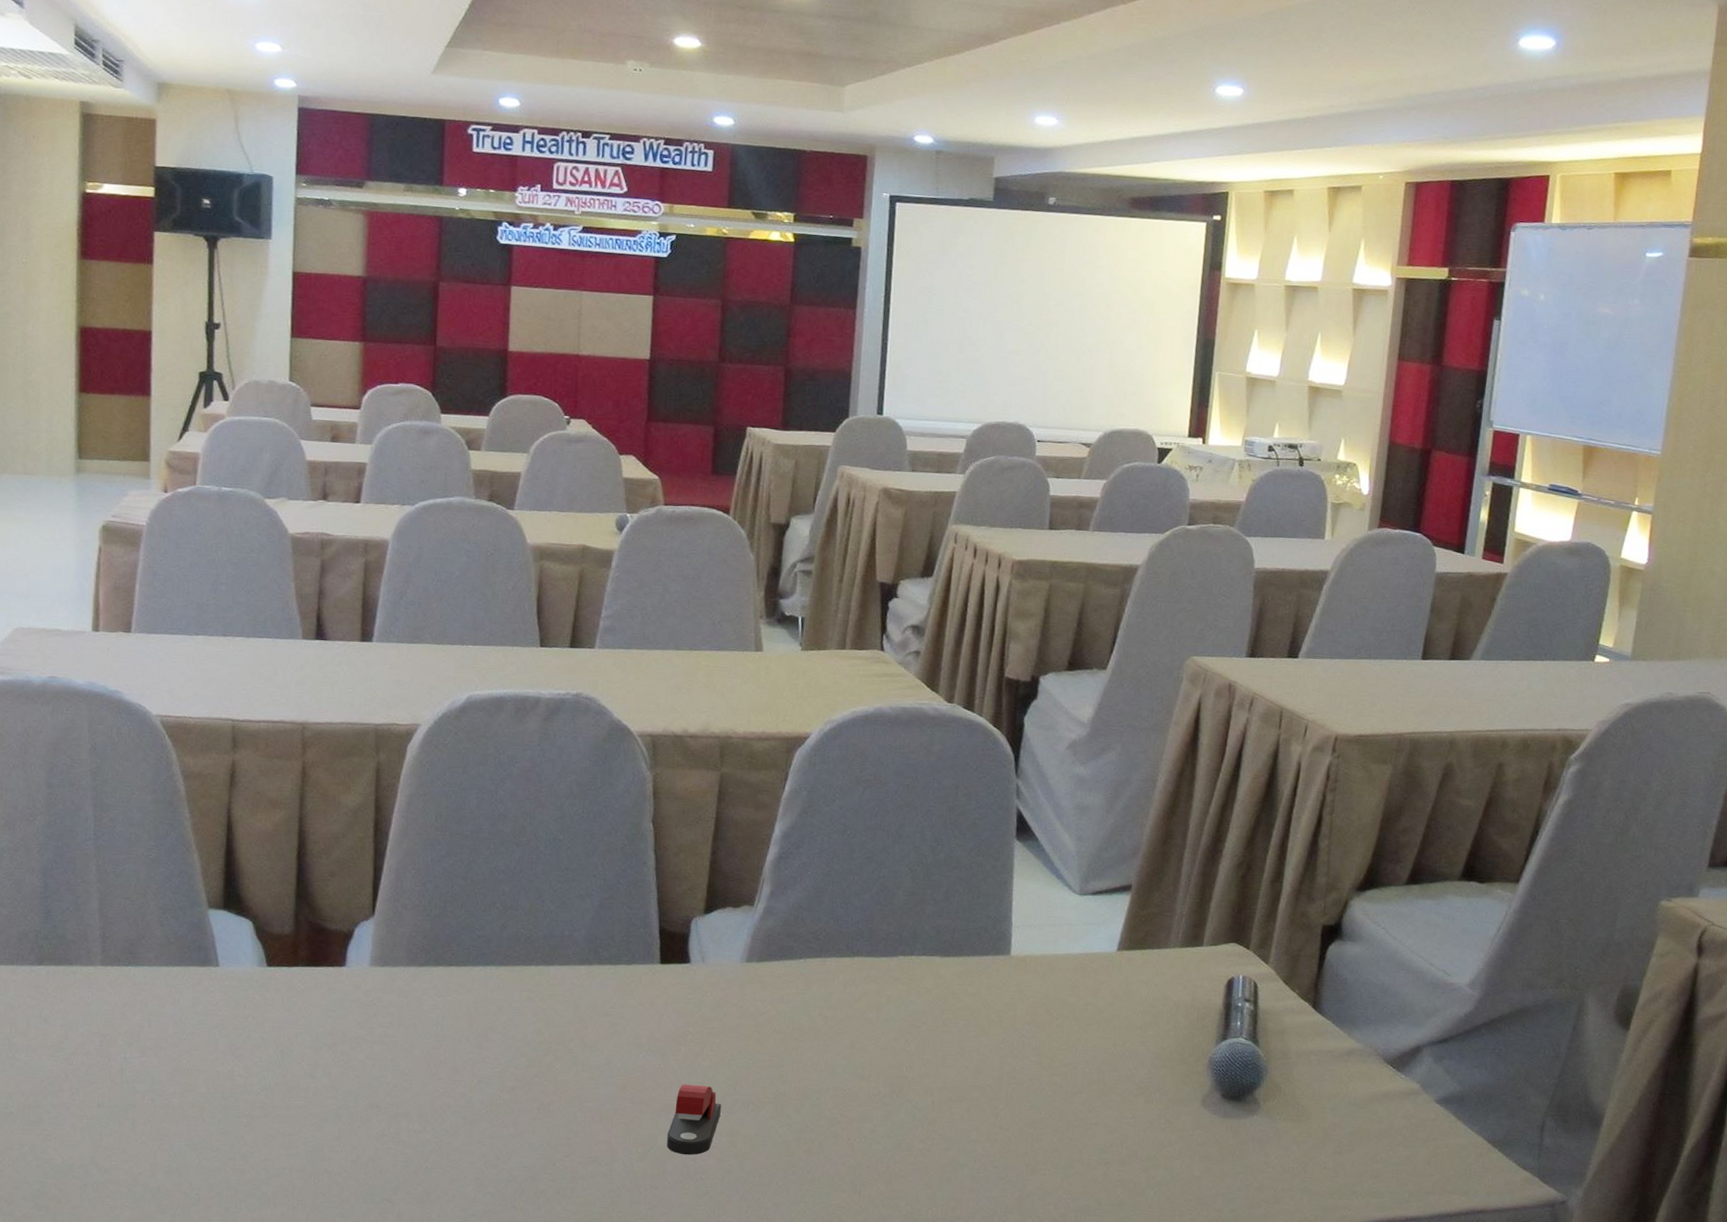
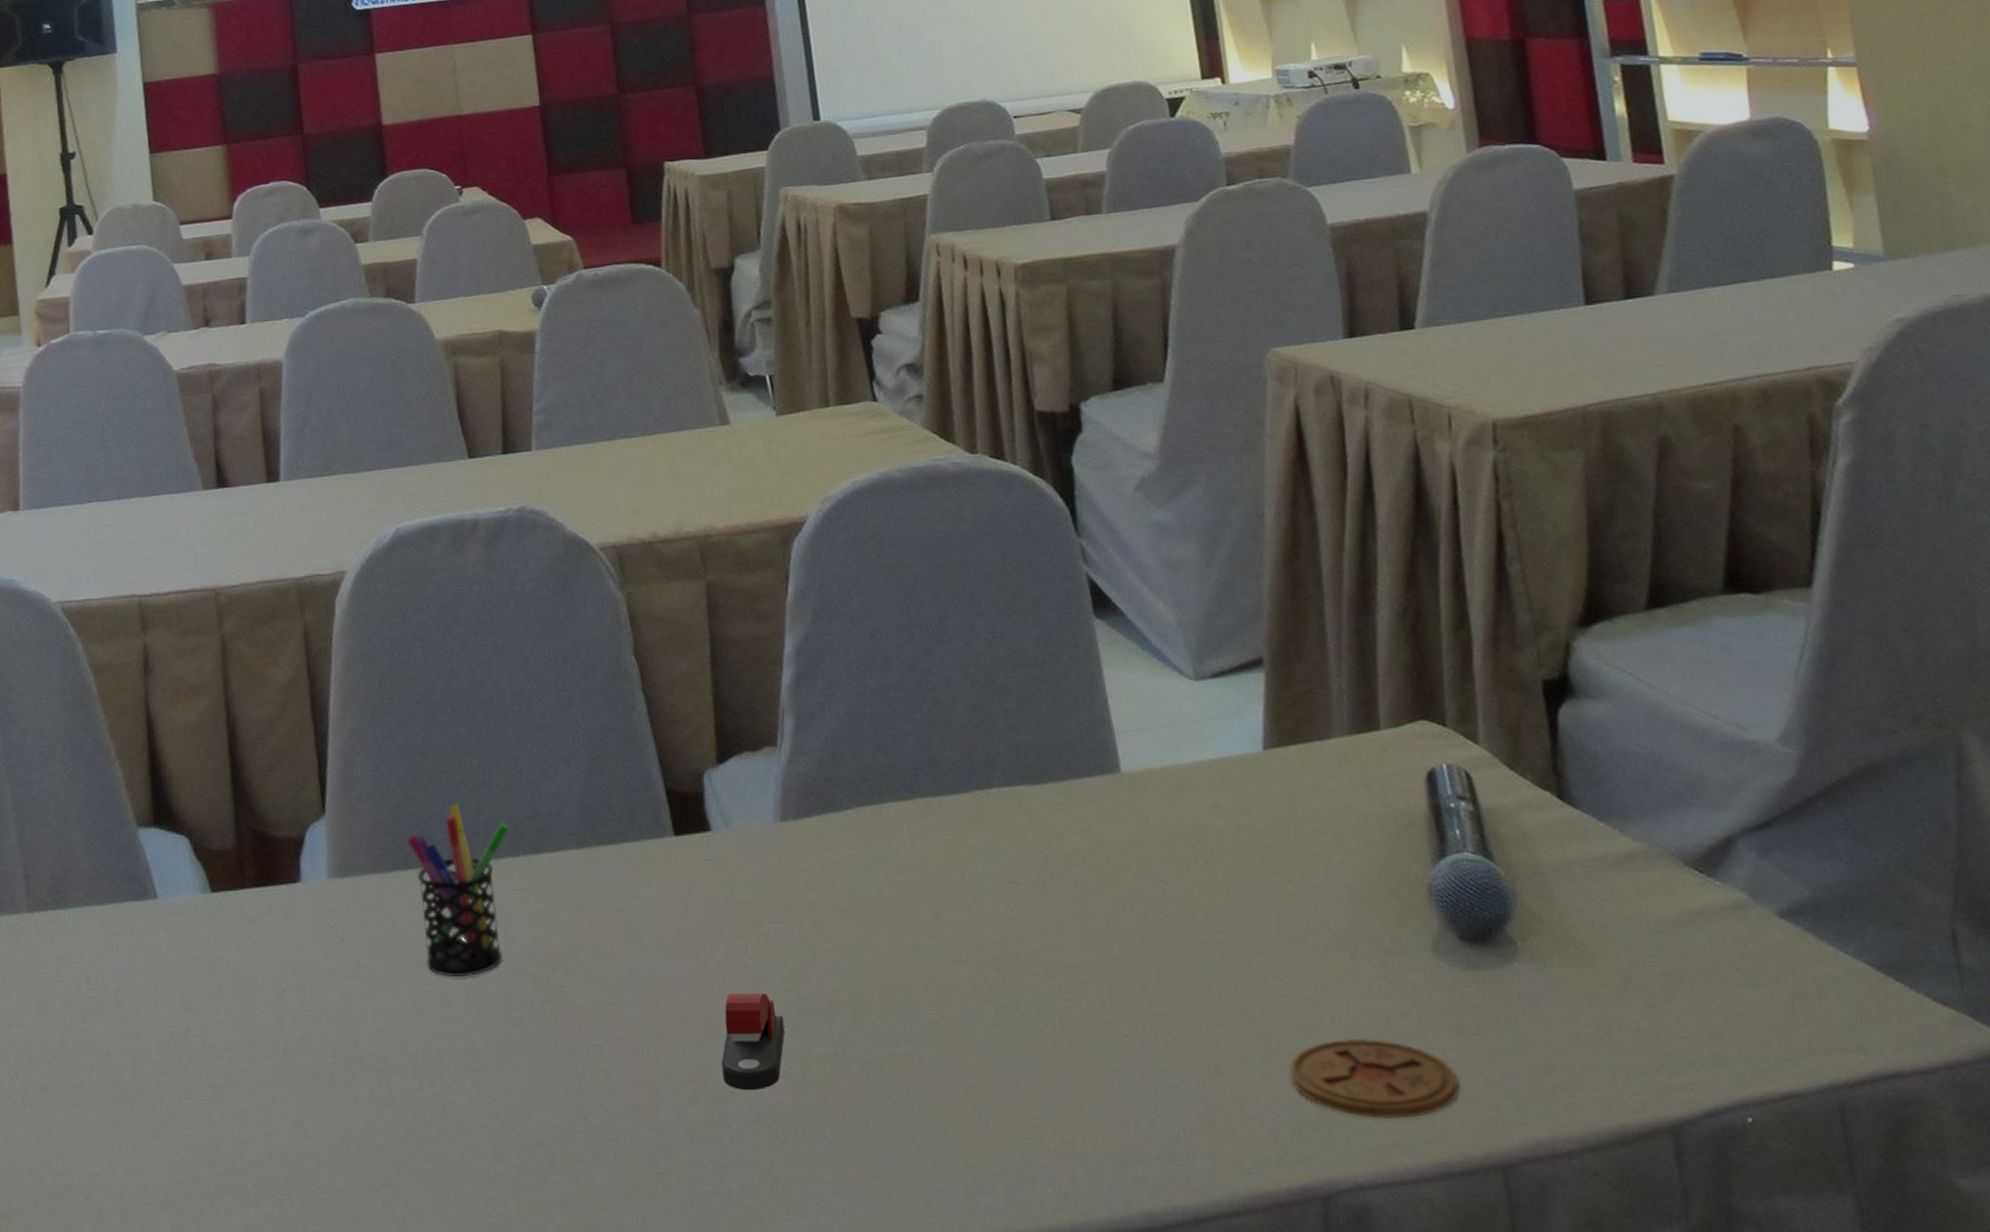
pen holder: none [441,920,528,1052] -> present [407,805,510,978]
coaster: none [1082,1156,1198,1213] -> present [1289,1039,1460,1119]

